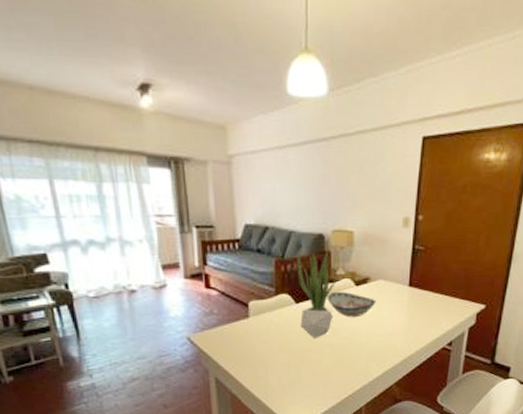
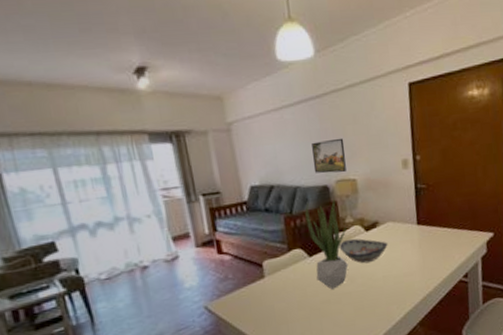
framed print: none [311,186,346,223] -> present [312,138,347,174]

